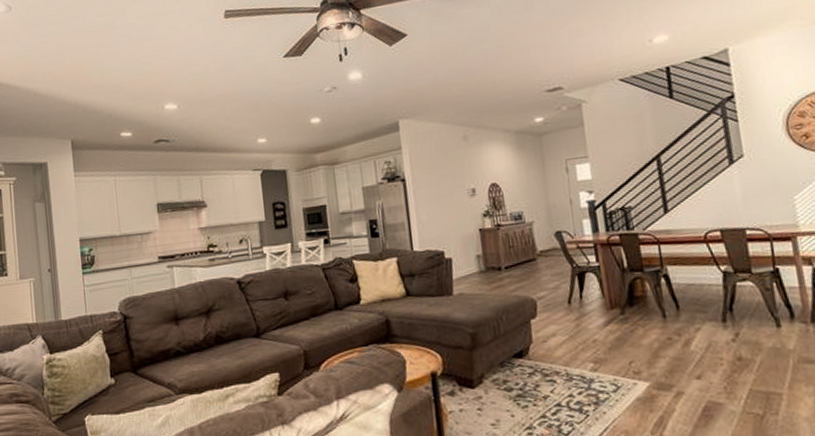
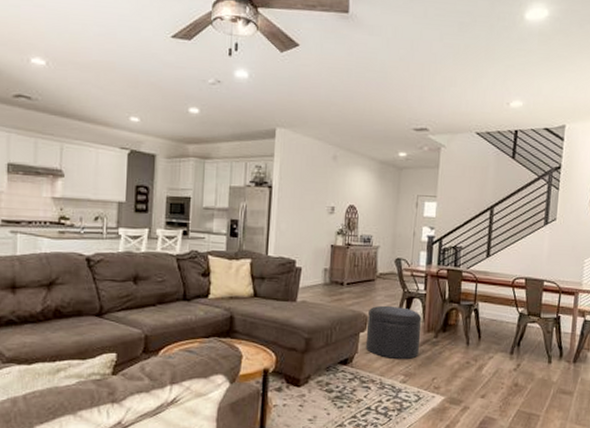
ottoman: none [536,284,605,345] -> present [365,305,422,359]

